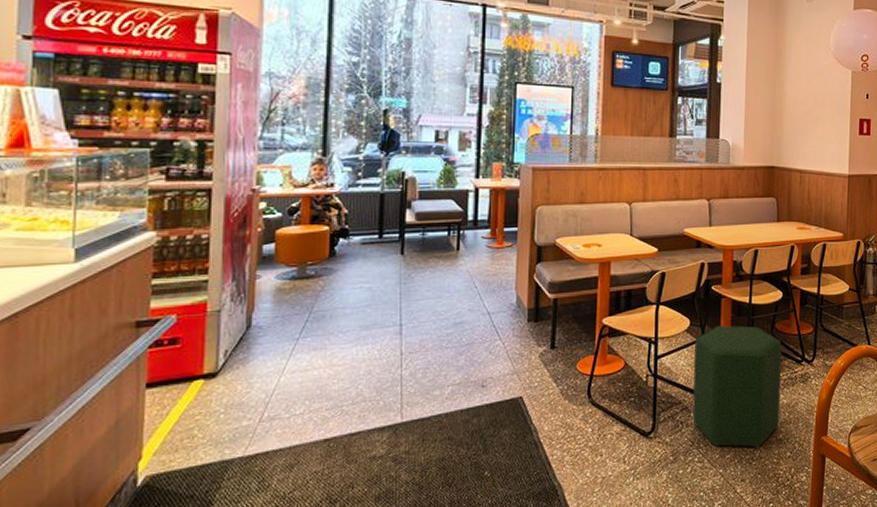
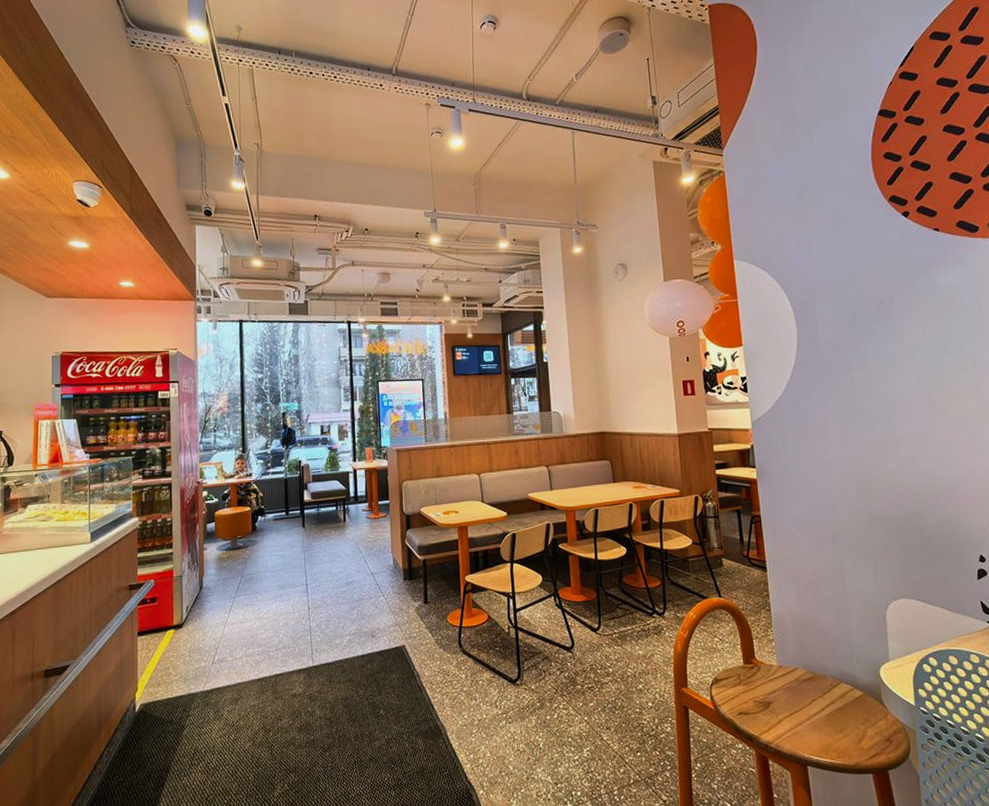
ottoman: present [692,325,782,448] -> none [548,580,638,697]

